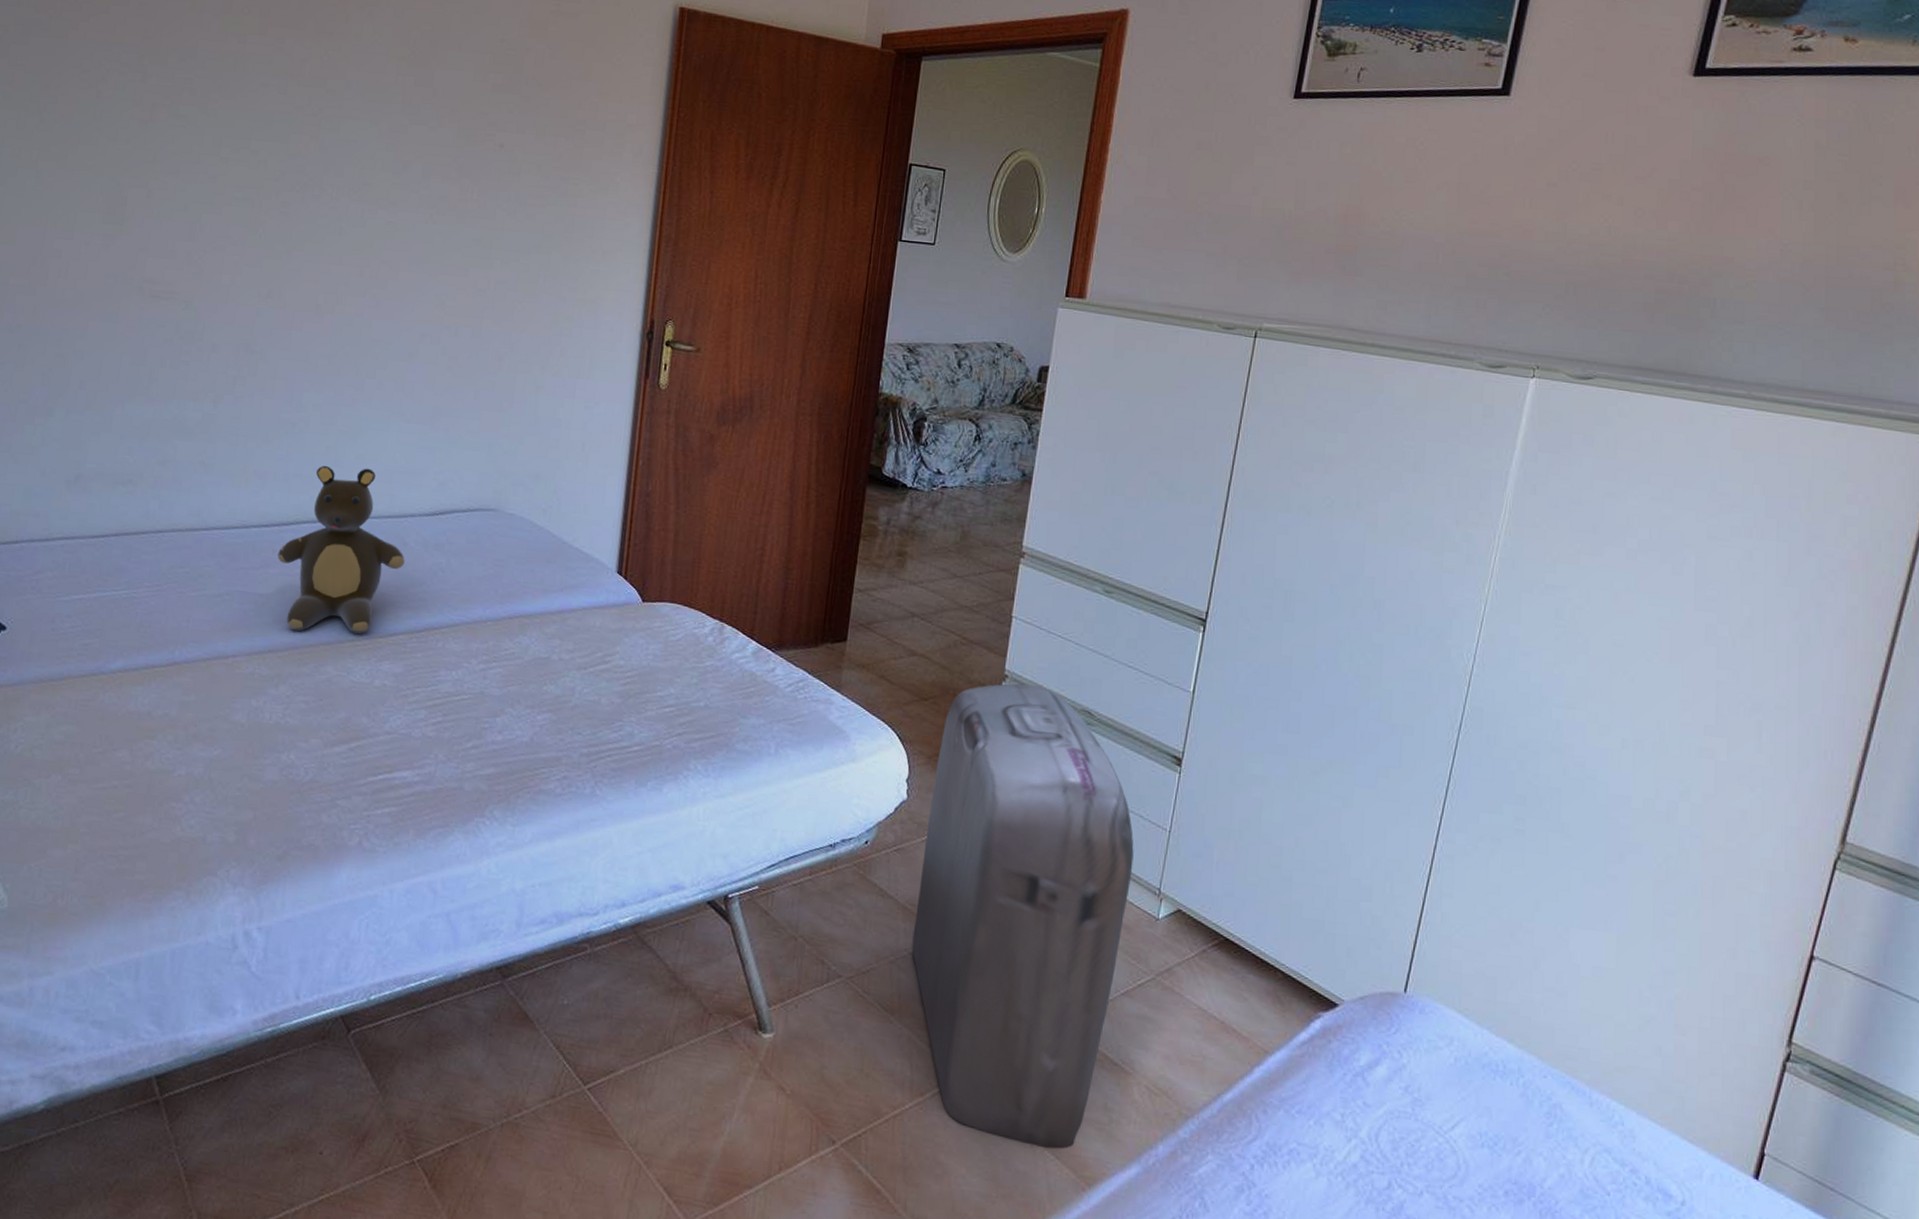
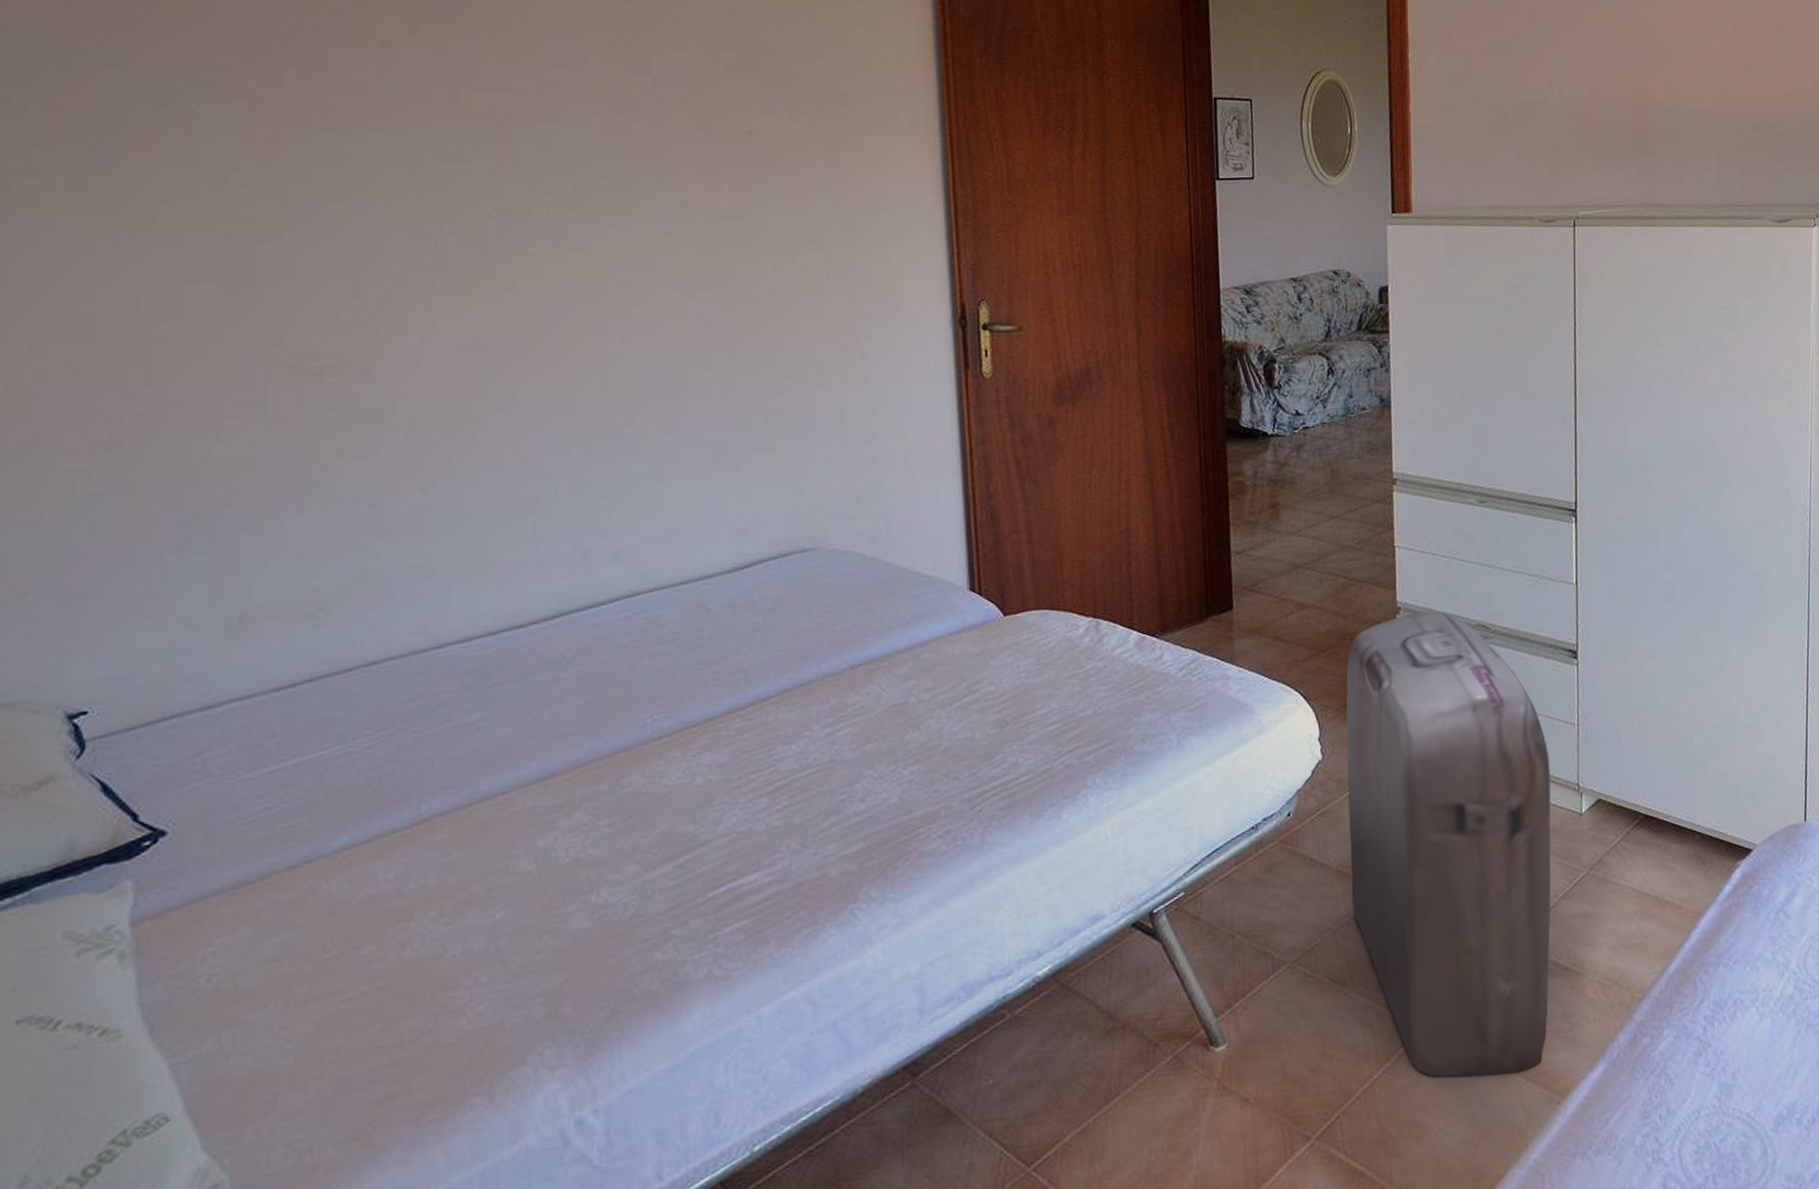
teddy bear: present [277,465,405,635] -> none [543,531,711,744]

